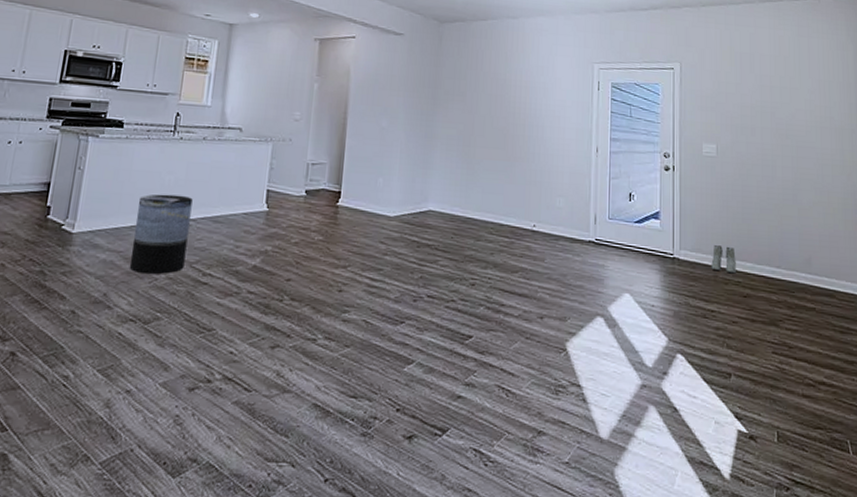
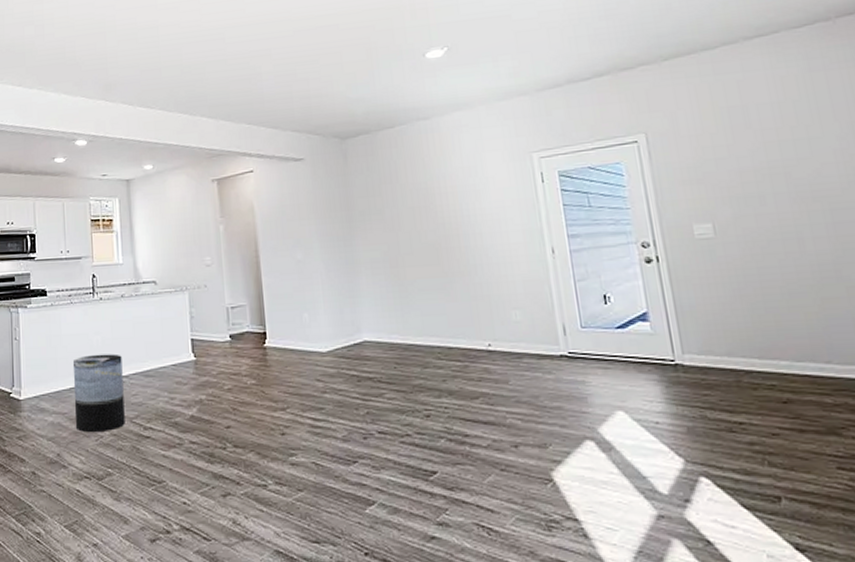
boots: present [711,245,736,274] -> none [728,343,767,376]

